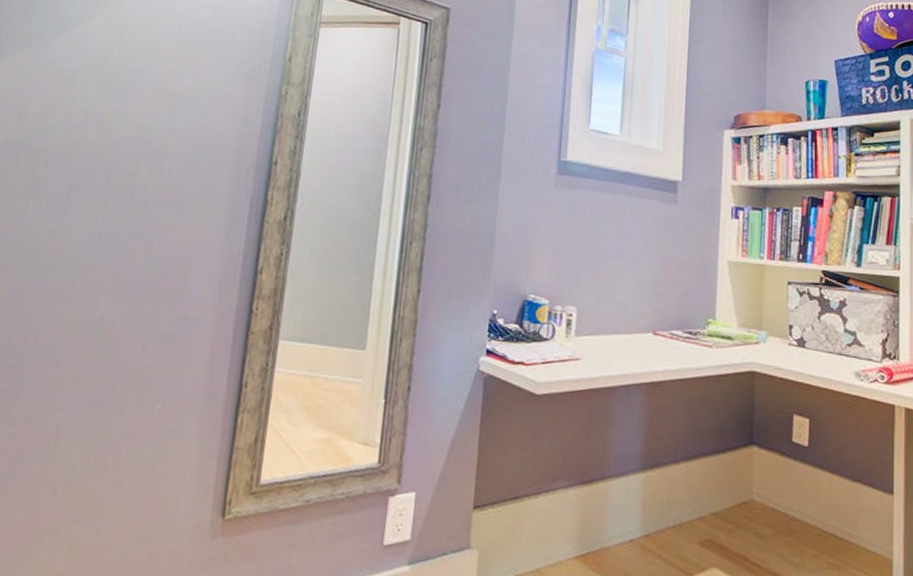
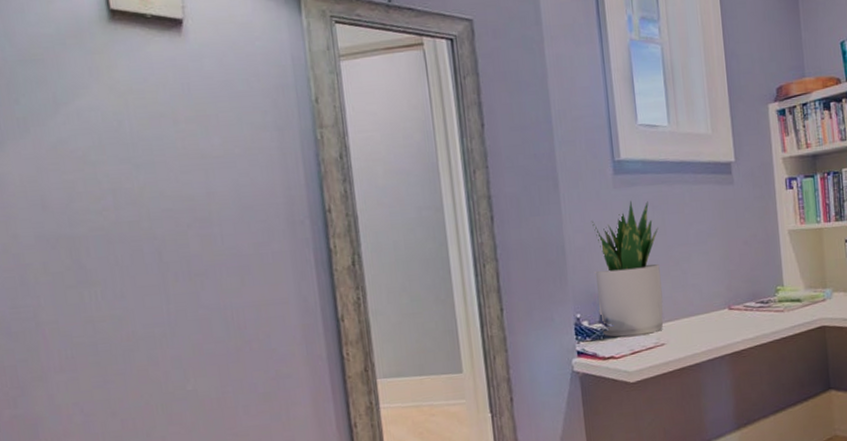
planter: none [516,202,593,345] -> present [591,200,664,338]

